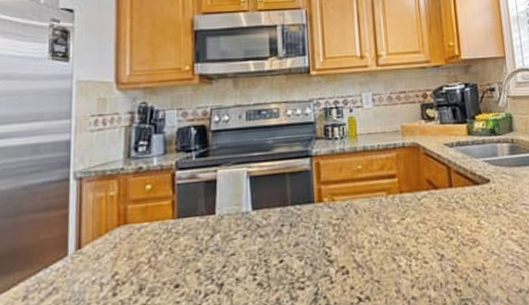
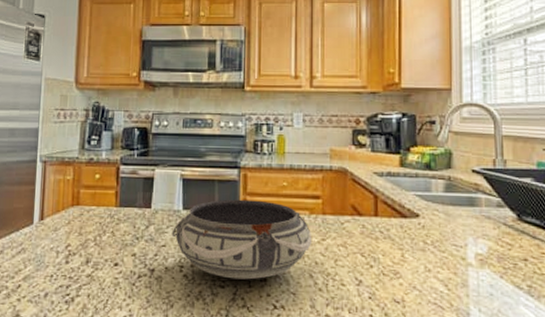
bowl: none [241,188,391,278] -> present [171,199,311,280]

